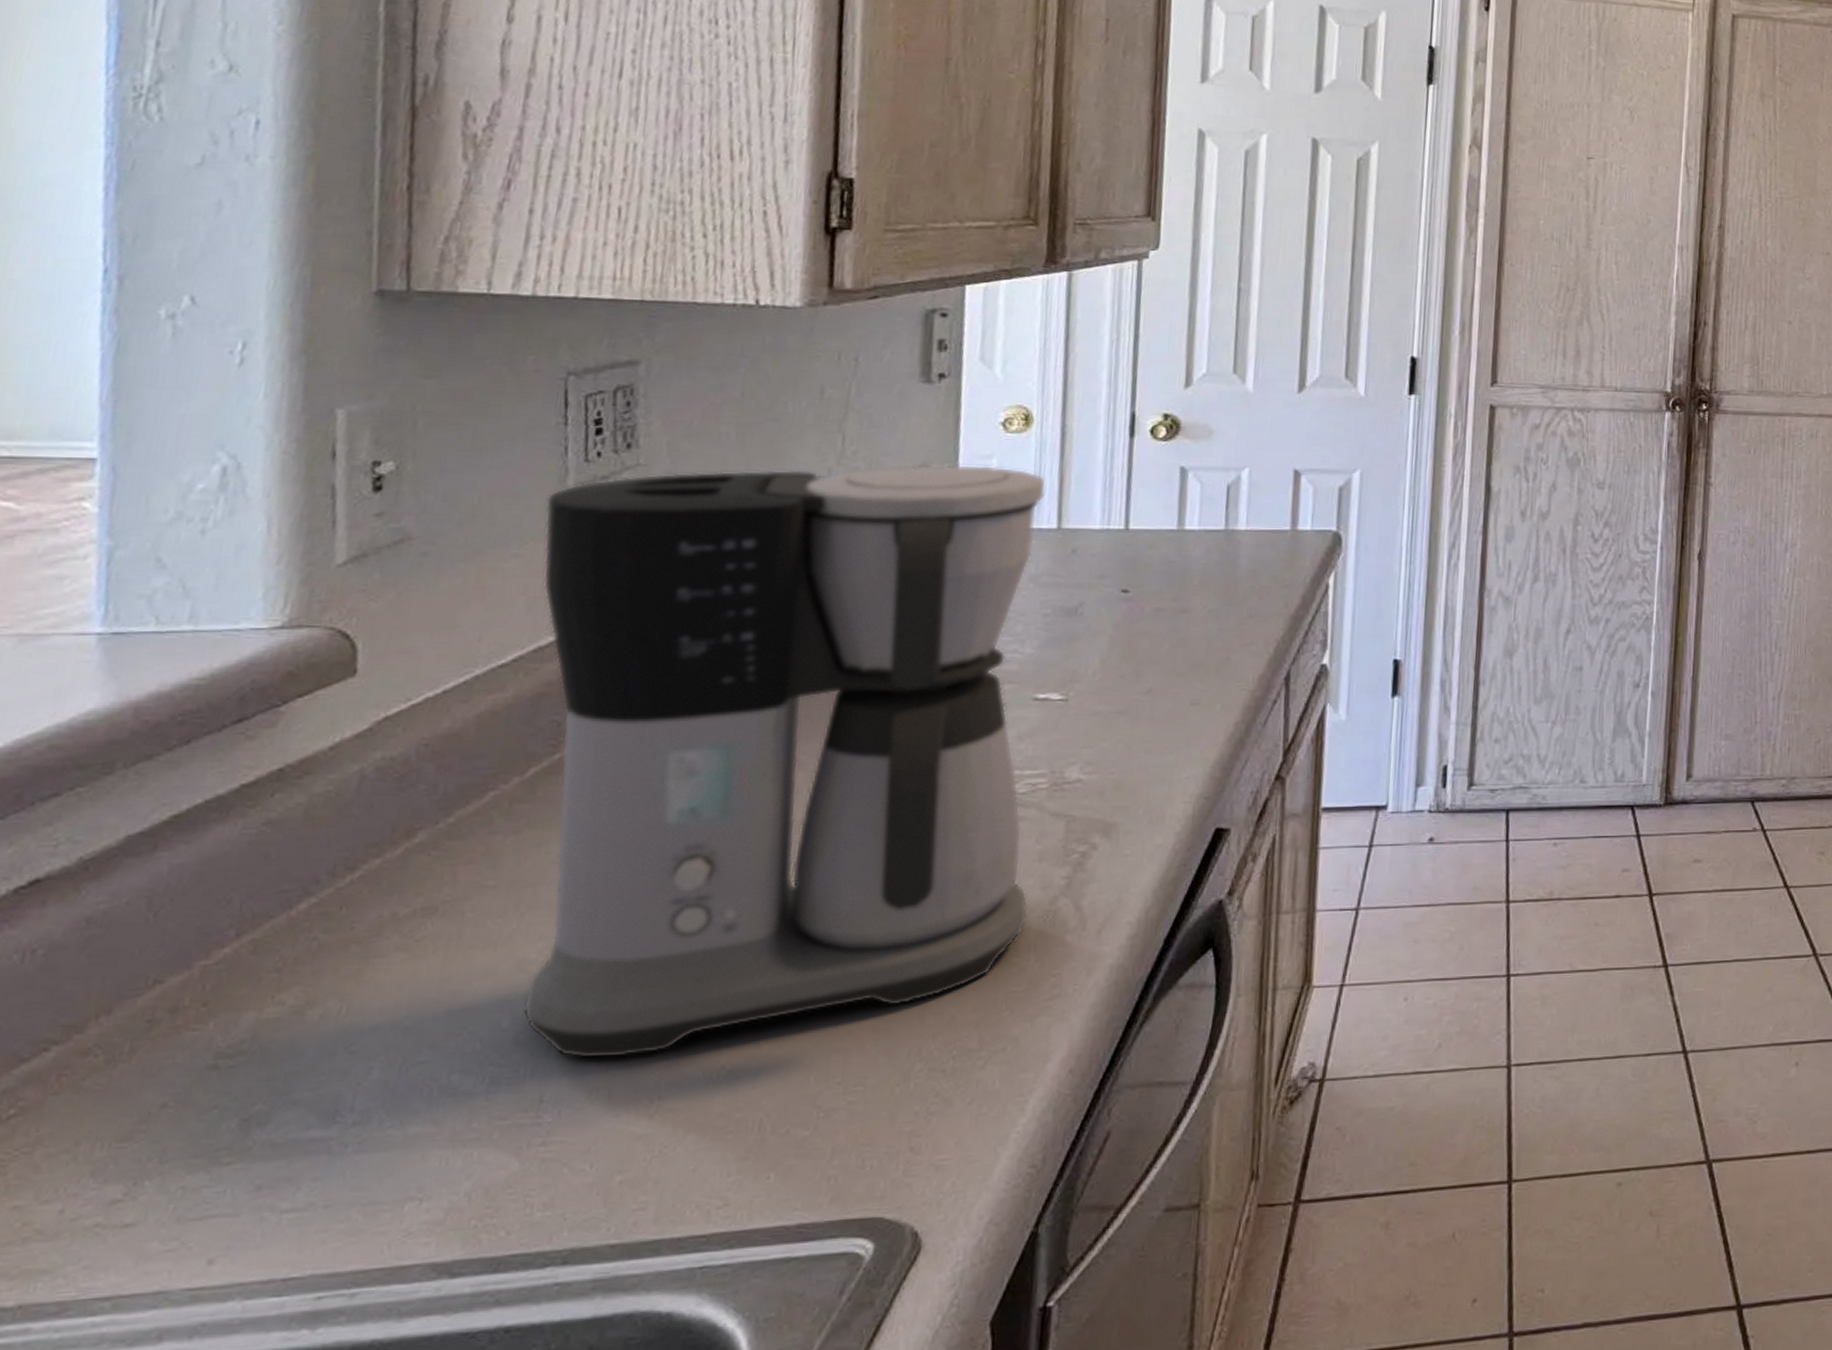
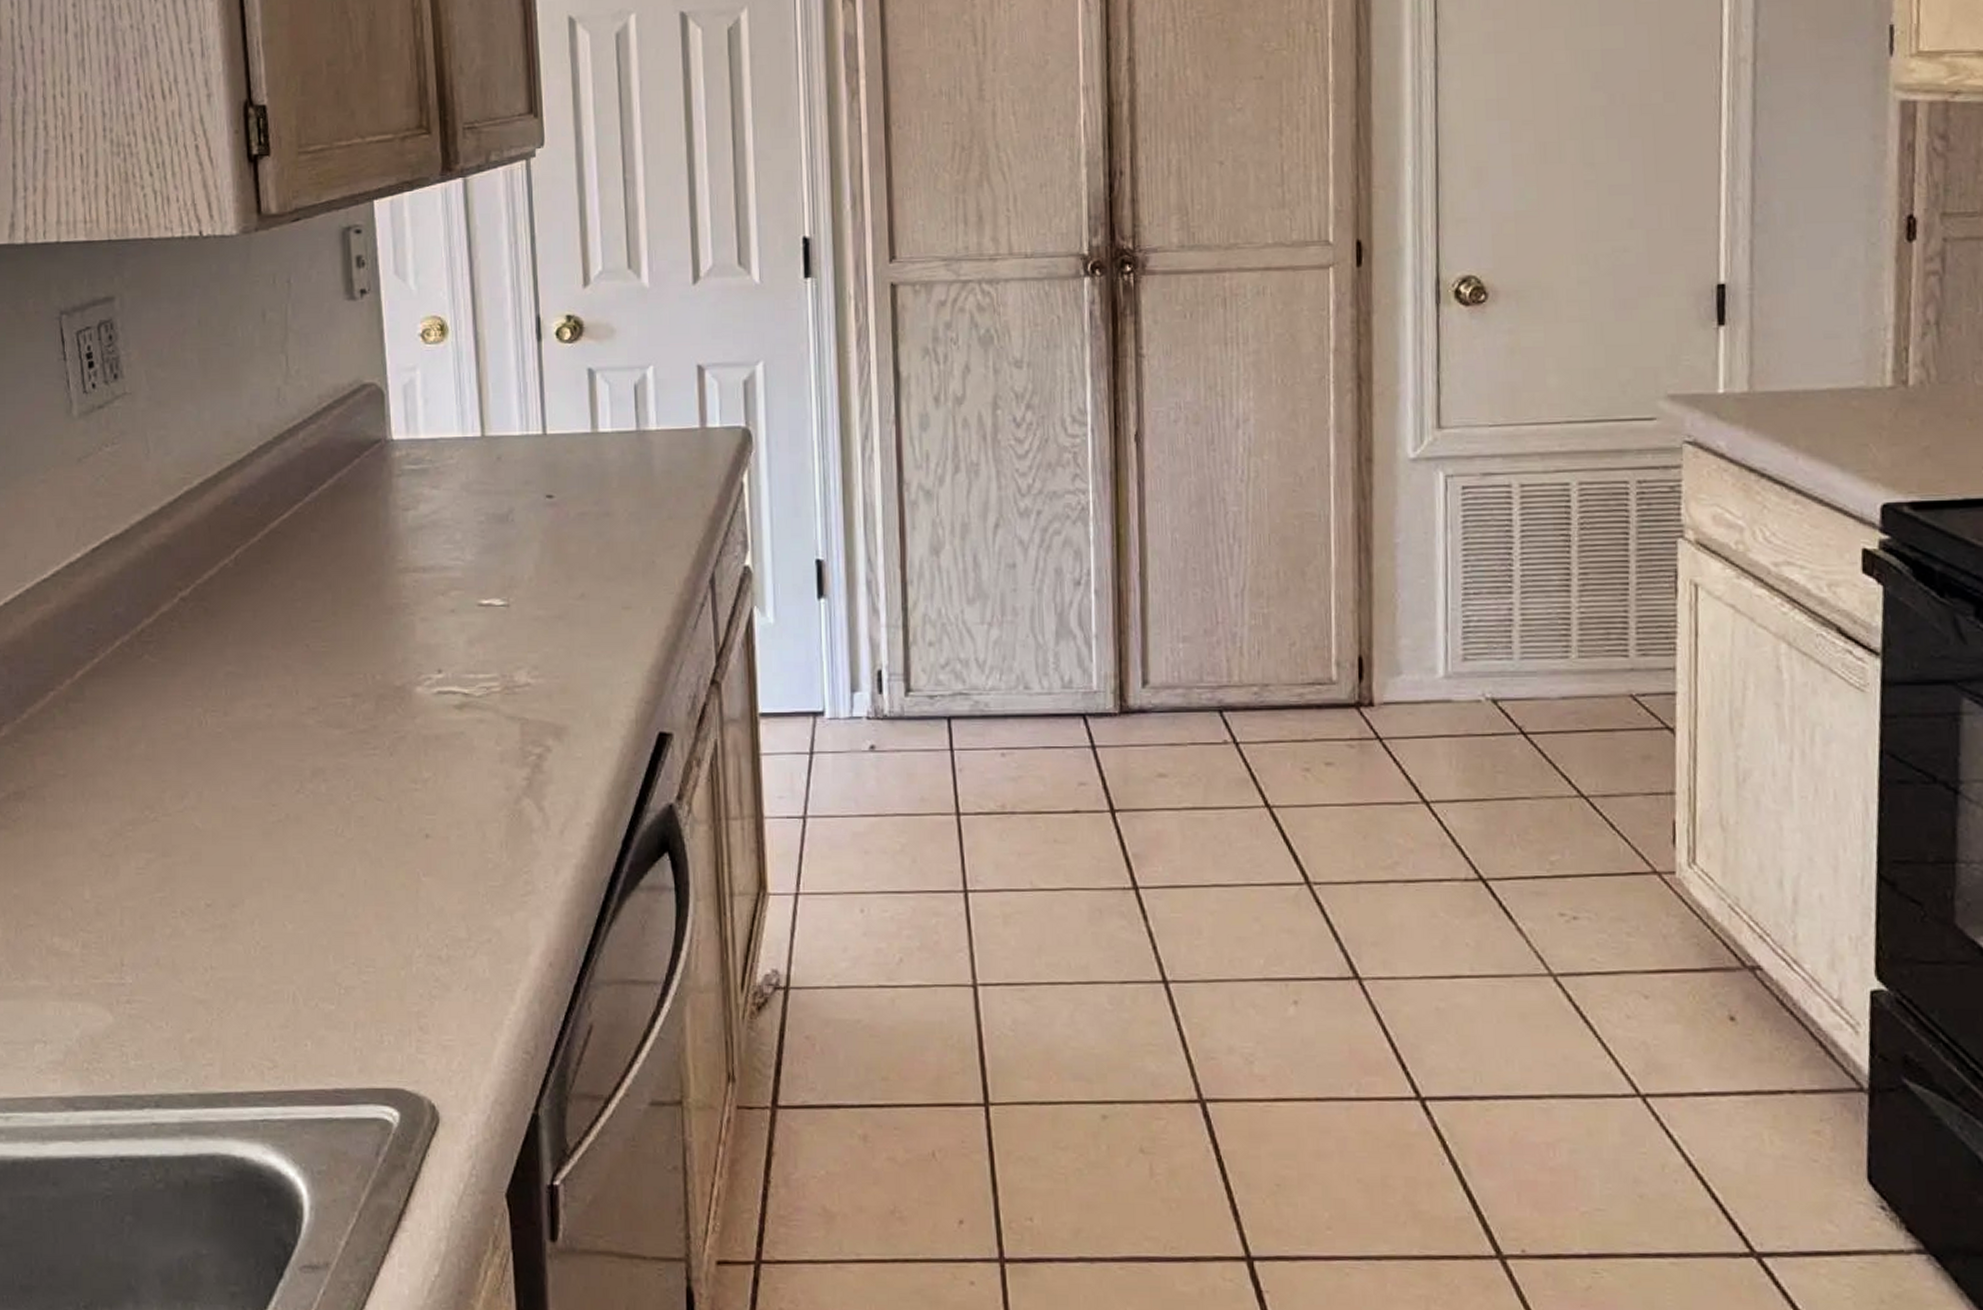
coffee maker: present [522,464,1047,1060] -> none [59,378,497,931]

